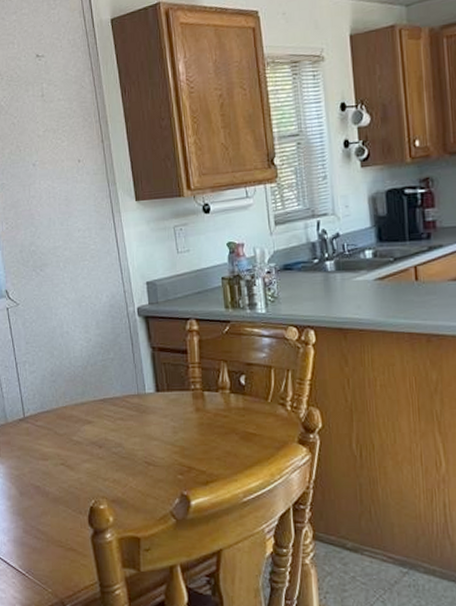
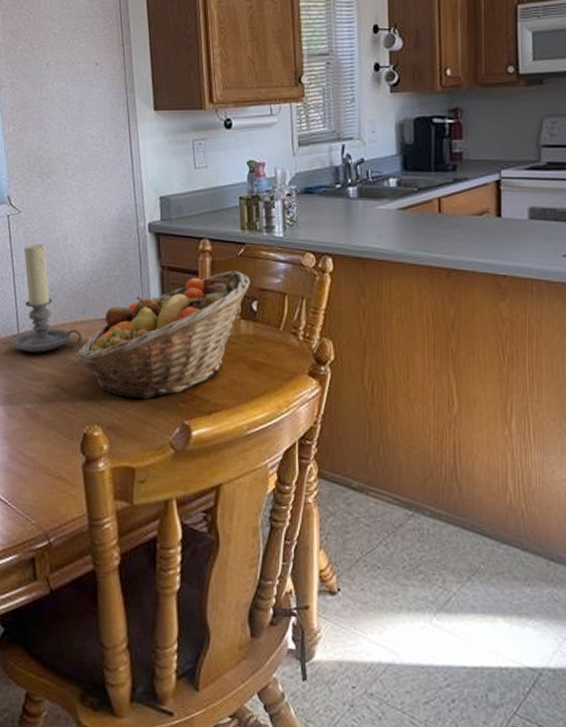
candle holder: none [19,332,83,434] -> present [12,243,82,353]
fruit basket: none [78,348,237,473] -> present [76,271,250,400]

